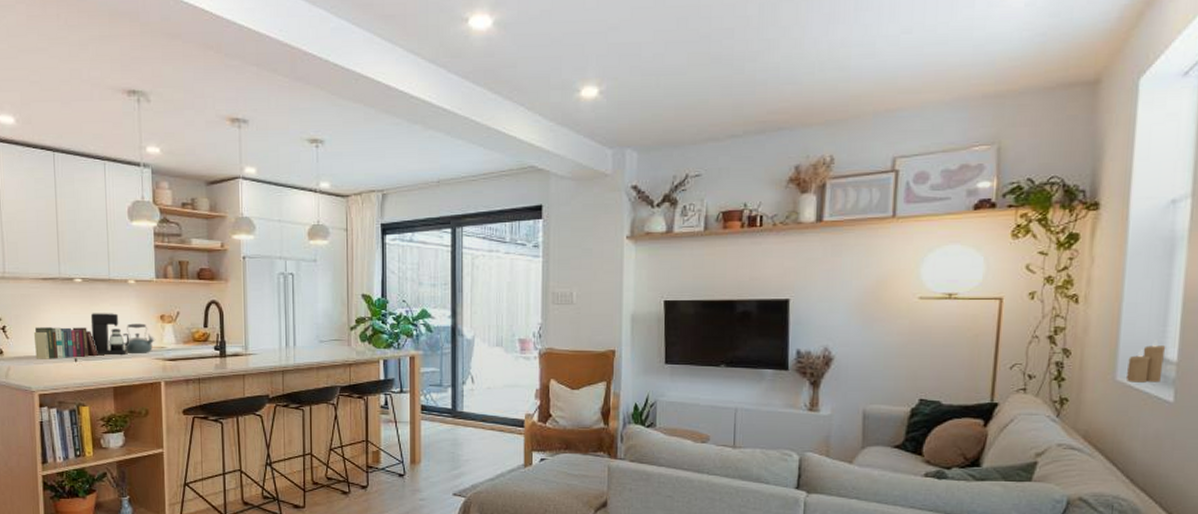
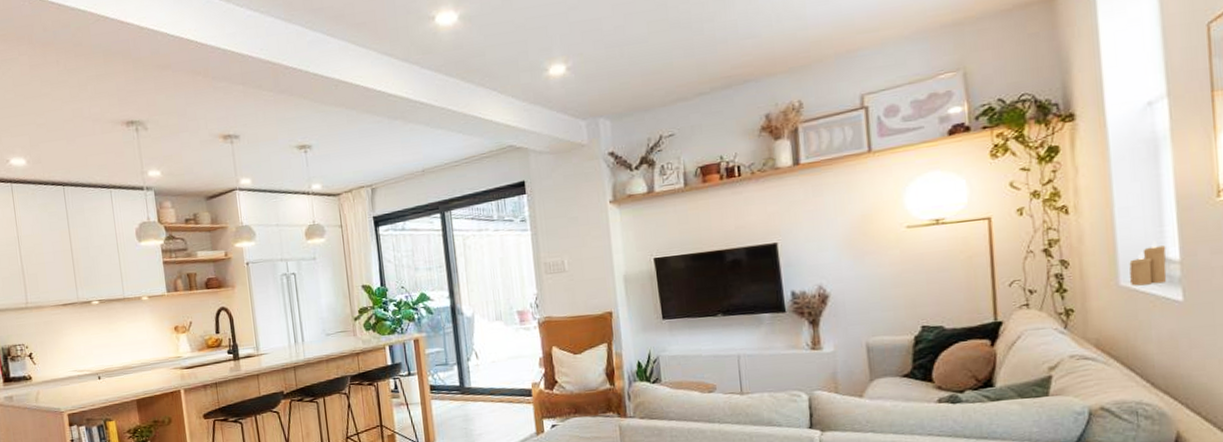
books: present [33,327,98,359] -> none [58,346,120,381]
coffee maker: present [90,313,130,356] -> none [109,329,148,372]
kettle: present [124,323,156,355] -> none [143,336,172,367]

